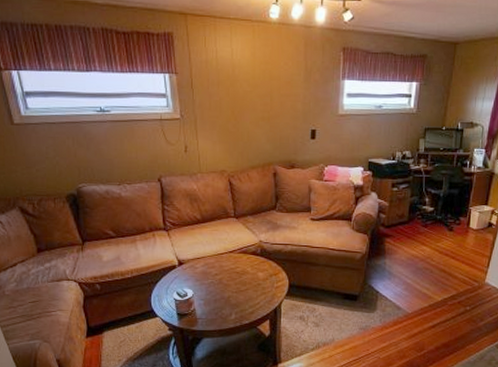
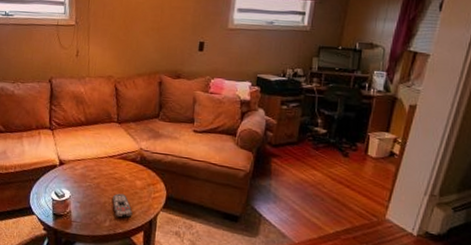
remote control: none [237,287,257,310] -> present [113,193,133,218]

